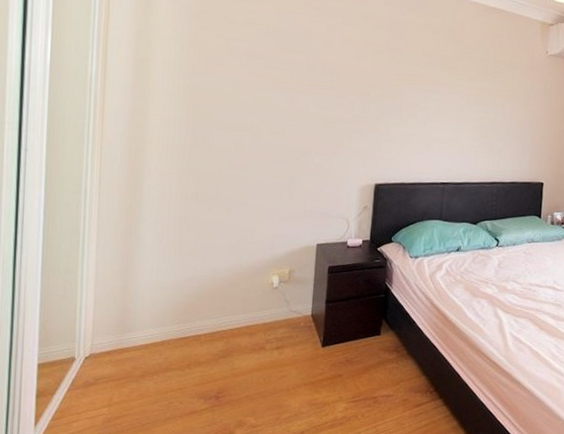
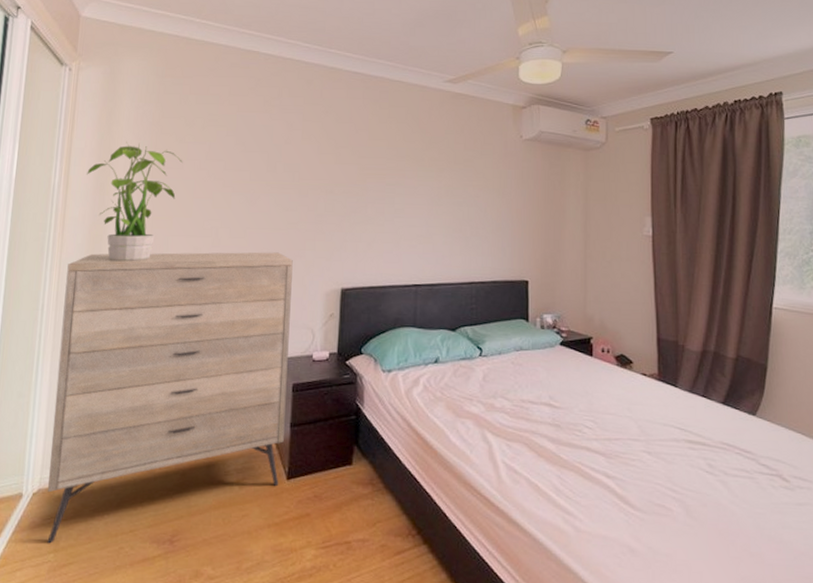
dresser: none [98,142,330,400] -> present [47,252,293,544]
potted plant: none [125,34,223,152] -> present [87,141,183,262]

